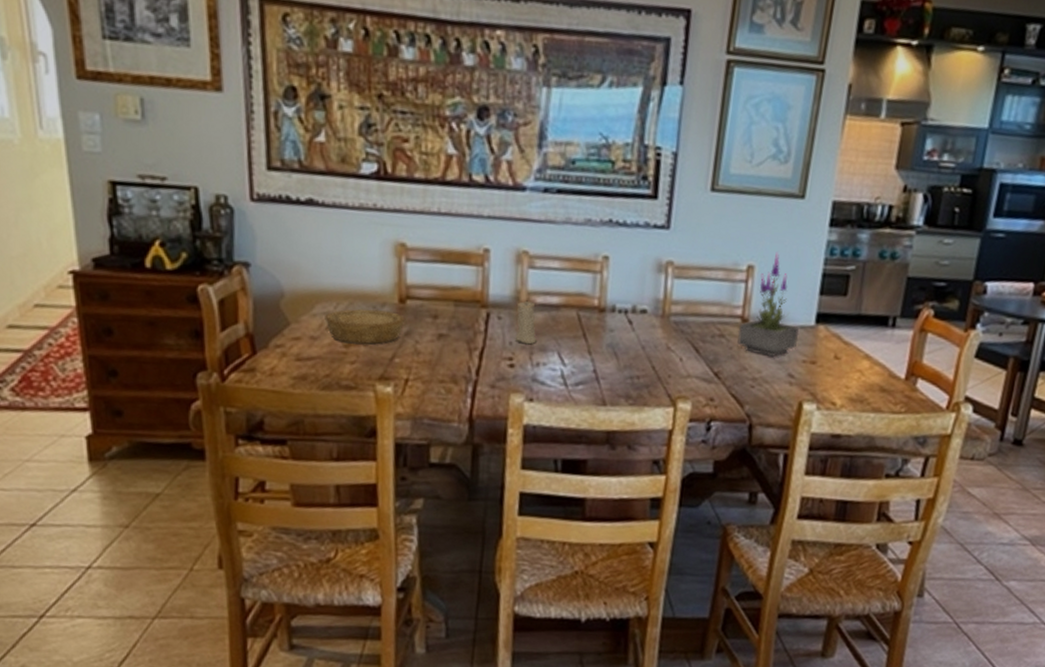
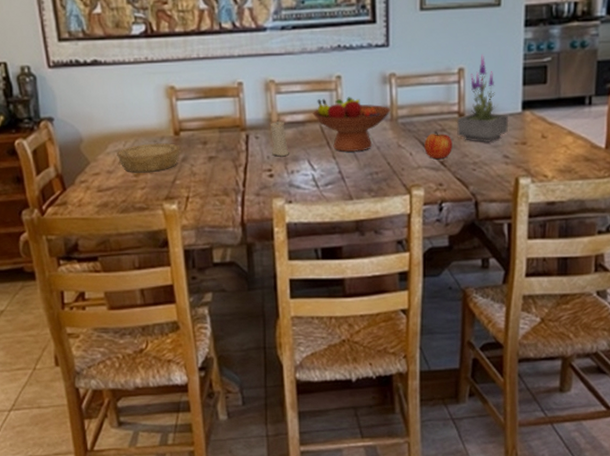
fruit bowl: none [570,280,663,350] -> present [312,97,391,153]
apple: none [697,336,731,369] -> present [424,131,453,159]

